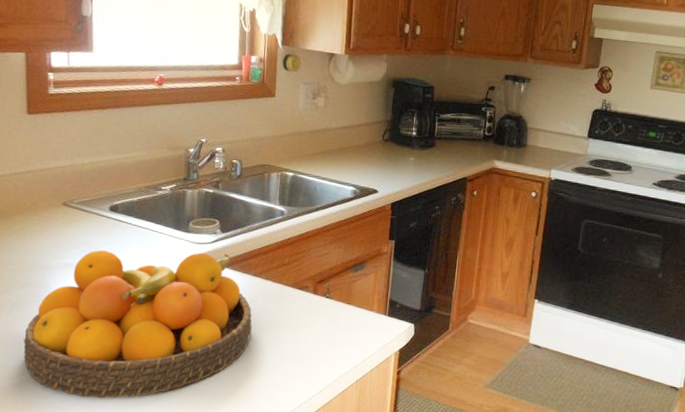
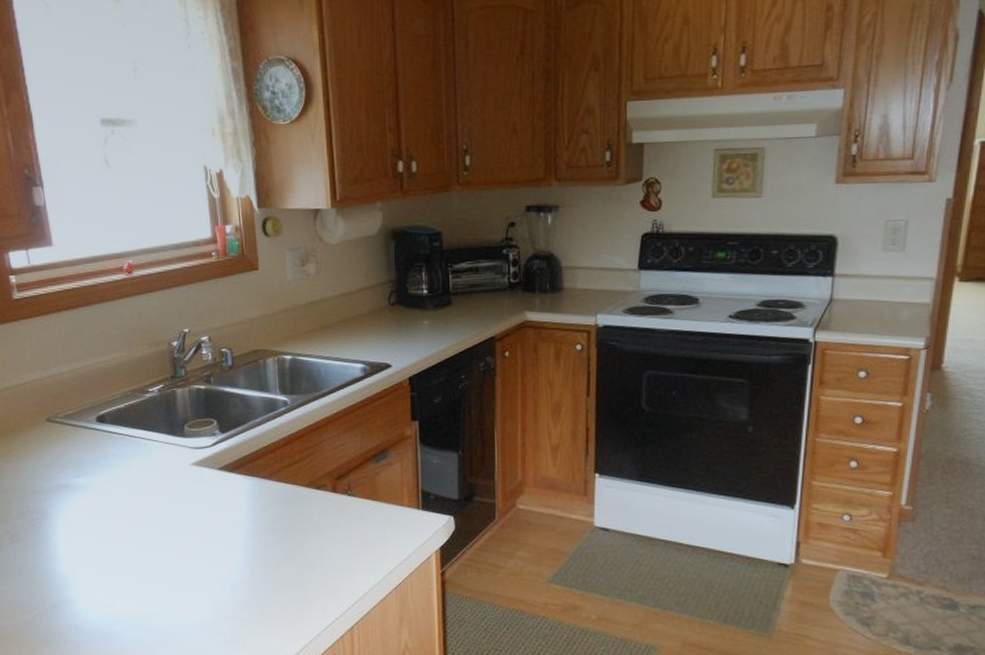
fruit bowl: present [23,250,252,399] -> none [30,456,270,629]

